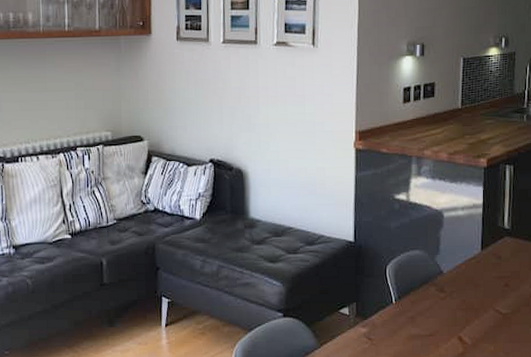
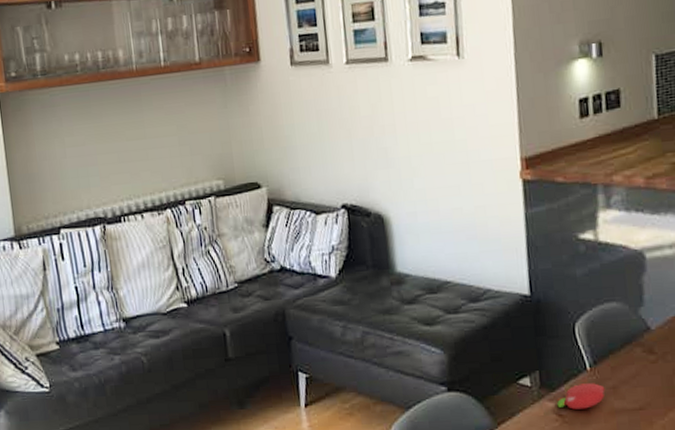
fruit: none [368,314,405,334] -> present [557,383,605,410]

